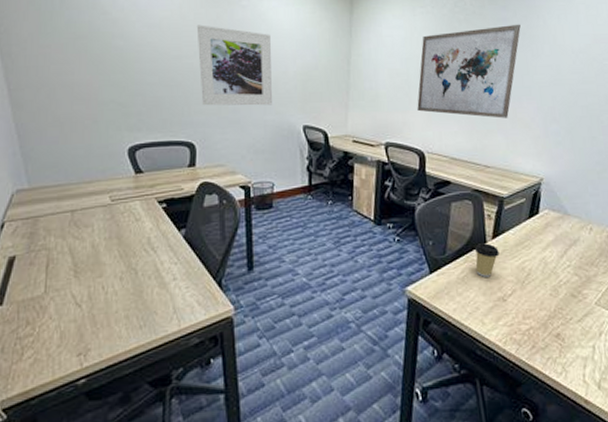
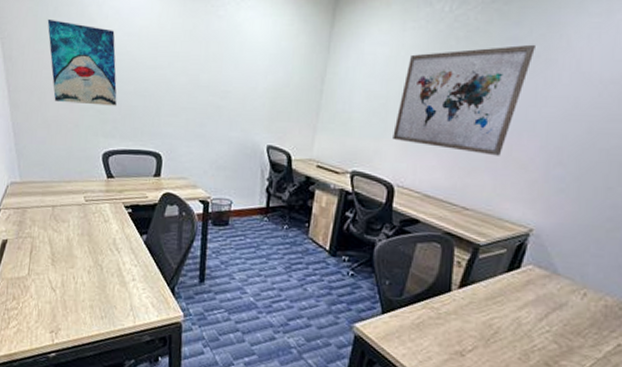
wall art: none [53,12,140,99] -> present [47,18,117,106]
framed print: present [196,25,272,106] -> none [171,35,244,122]
coffee cup: present [474,243,500,277] -> none [434,291,465,328]

